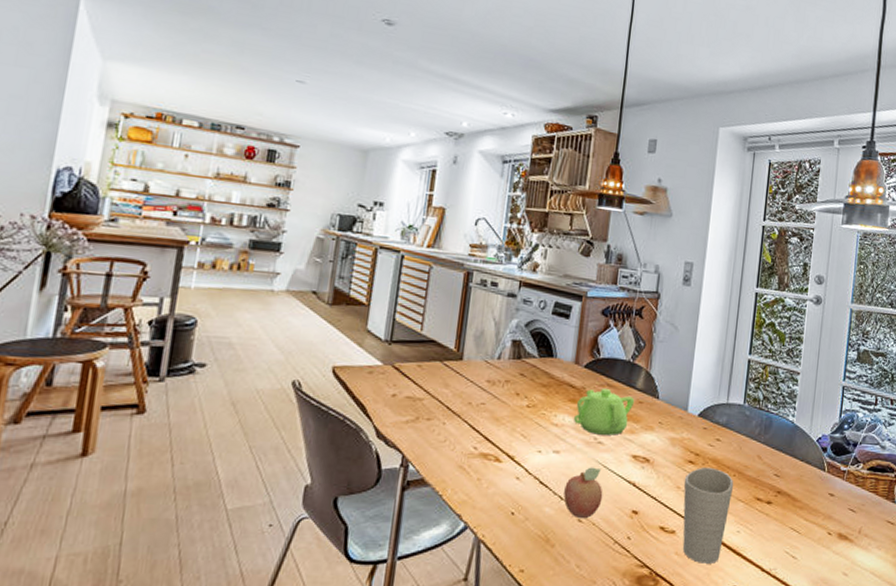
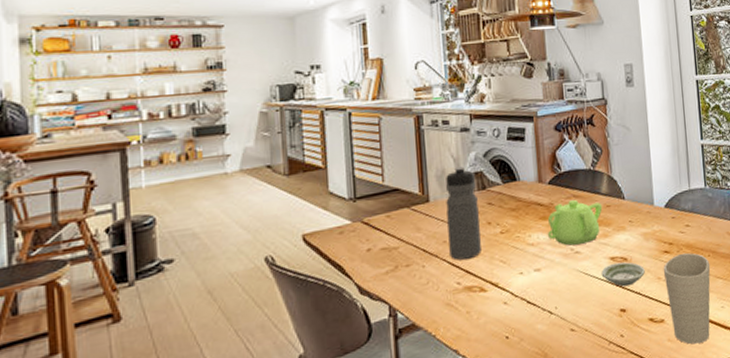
water bottle: none [472,331,513,426] -> present [445,166,481,260]
fruit: present [563,467,603,519] -> none [552,276,590,329]
saucer: none [620,462,666,489] -> present [601,262,645,287]

